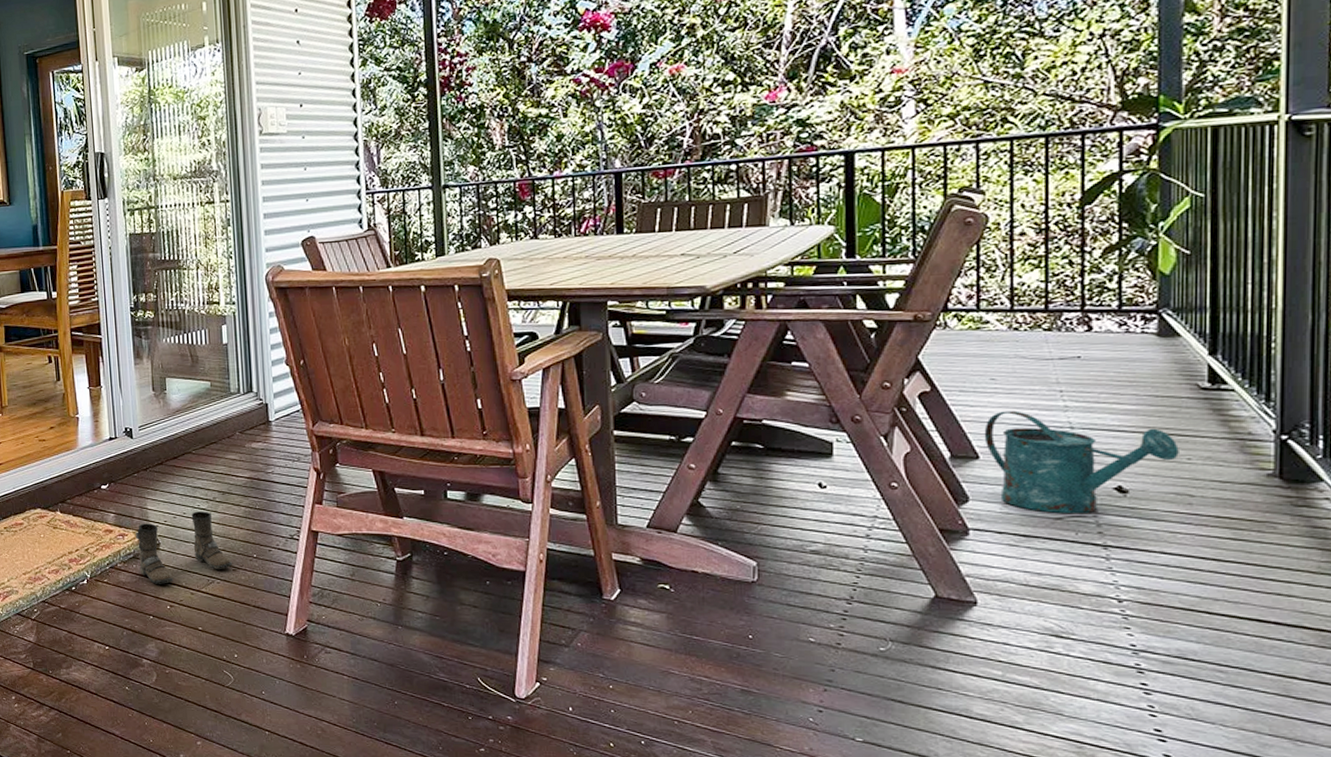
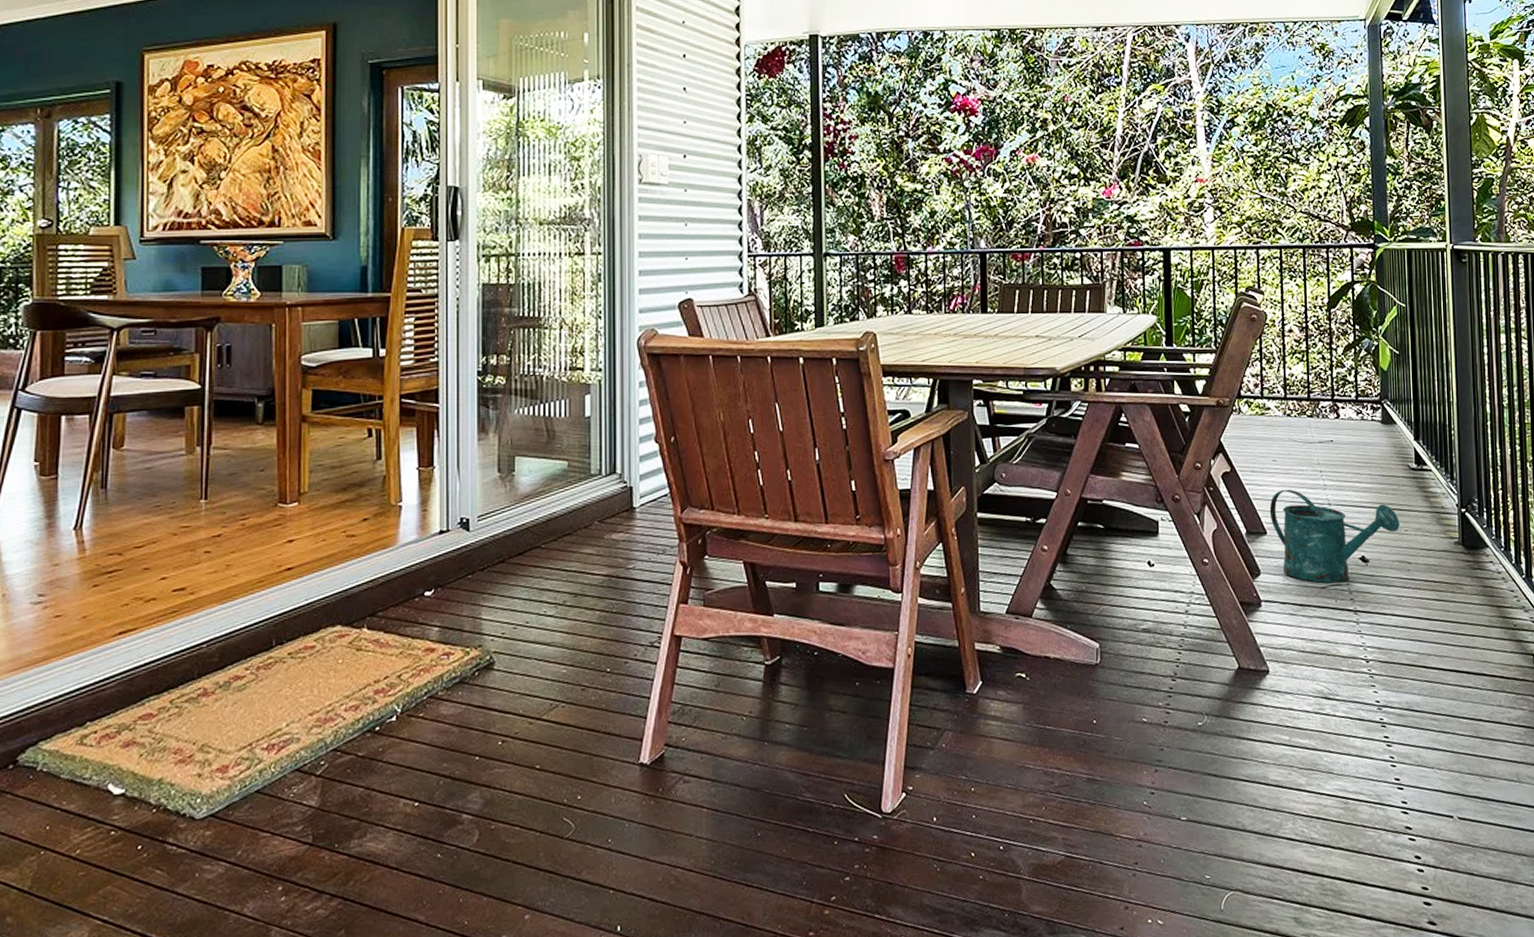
boots: present [136,511,232,584] -> none [465,618,581,715]

